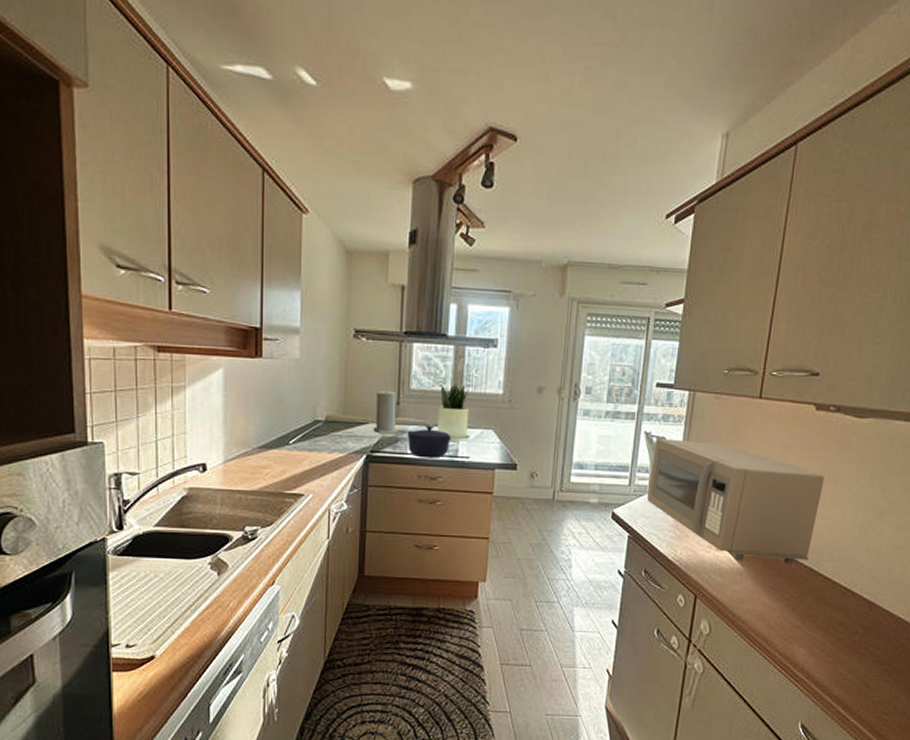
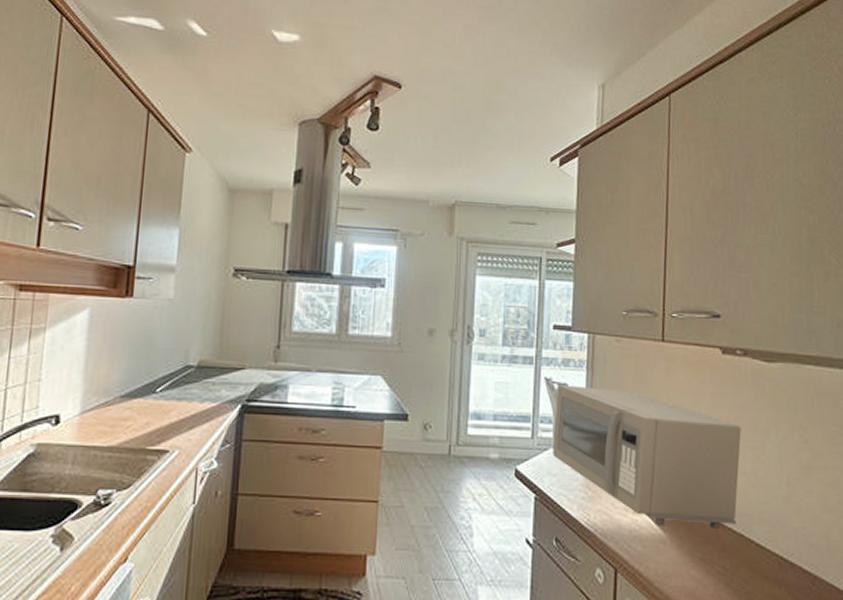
paper towel: present [373,391,408,435] -> none [250,333,289,382]
cooking pot: present [407,425,451,458] -> none [287,370,336,408]
planter: present [436,384,471,441] -> none [319,325,357,389]

